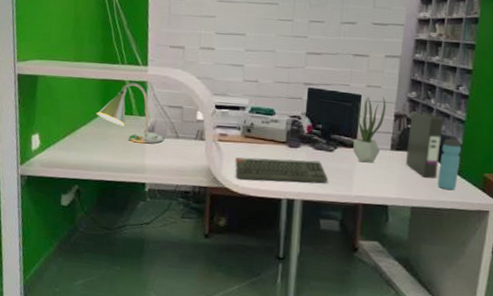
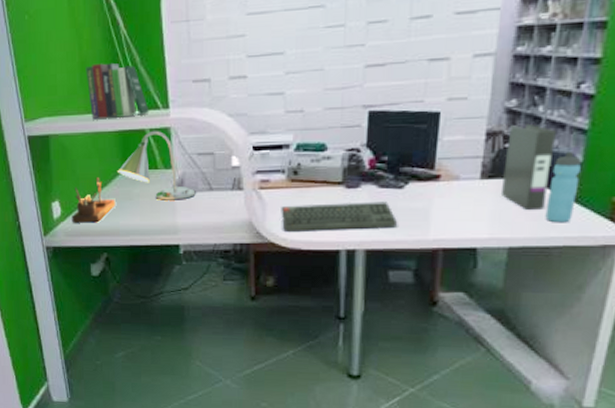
desk organizer: none [49,117,92,157] -> present [71,177,116,223]
books: none [78,21,131,69] -> present [85,62,149,120]
potted plant: present [353,96,386,163] -> none [430,110,474,198]

